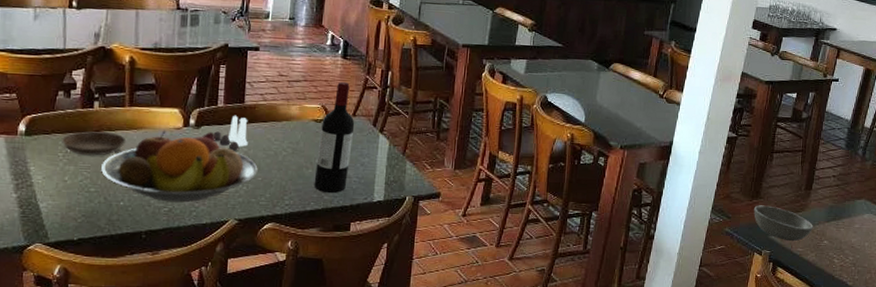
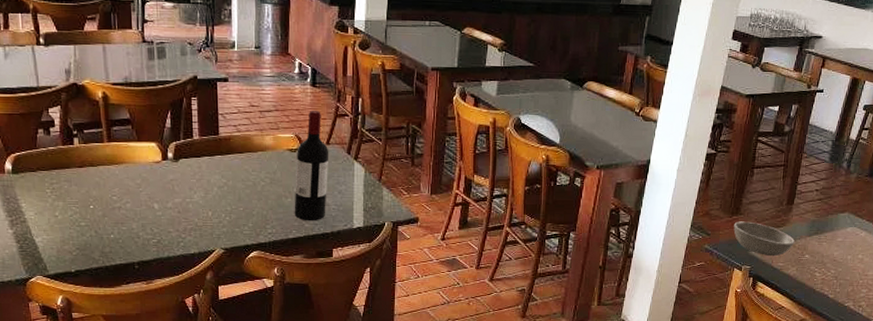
saucer: present [62,131,127,156] -> none [48,168,109,191]
fruit bowl: present [101,130,258,203] -> none [88,164,239,234]
salt and pepper shaker set: present [213,115,248,151] -> none [192,147,226,183]

